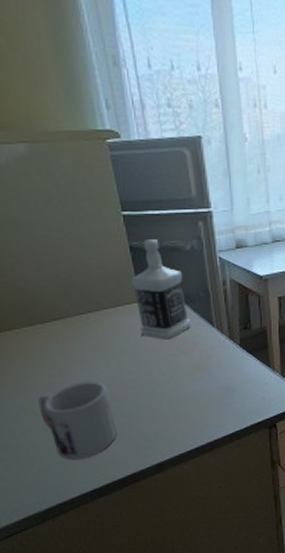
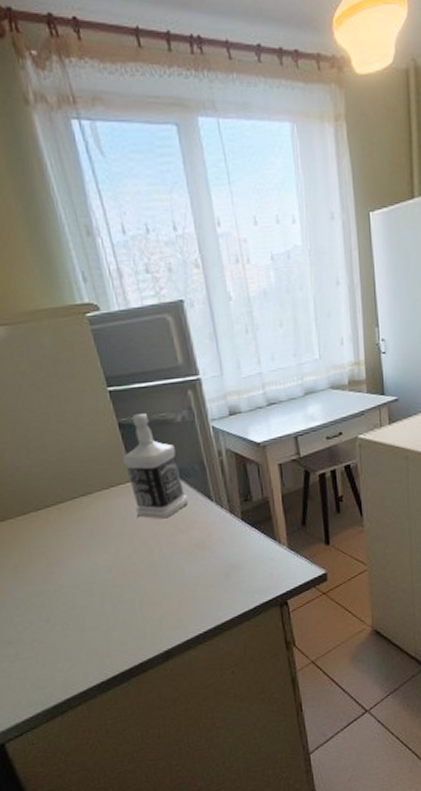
mug: present [38,382,117,460] -> none [37,568,121,653]

